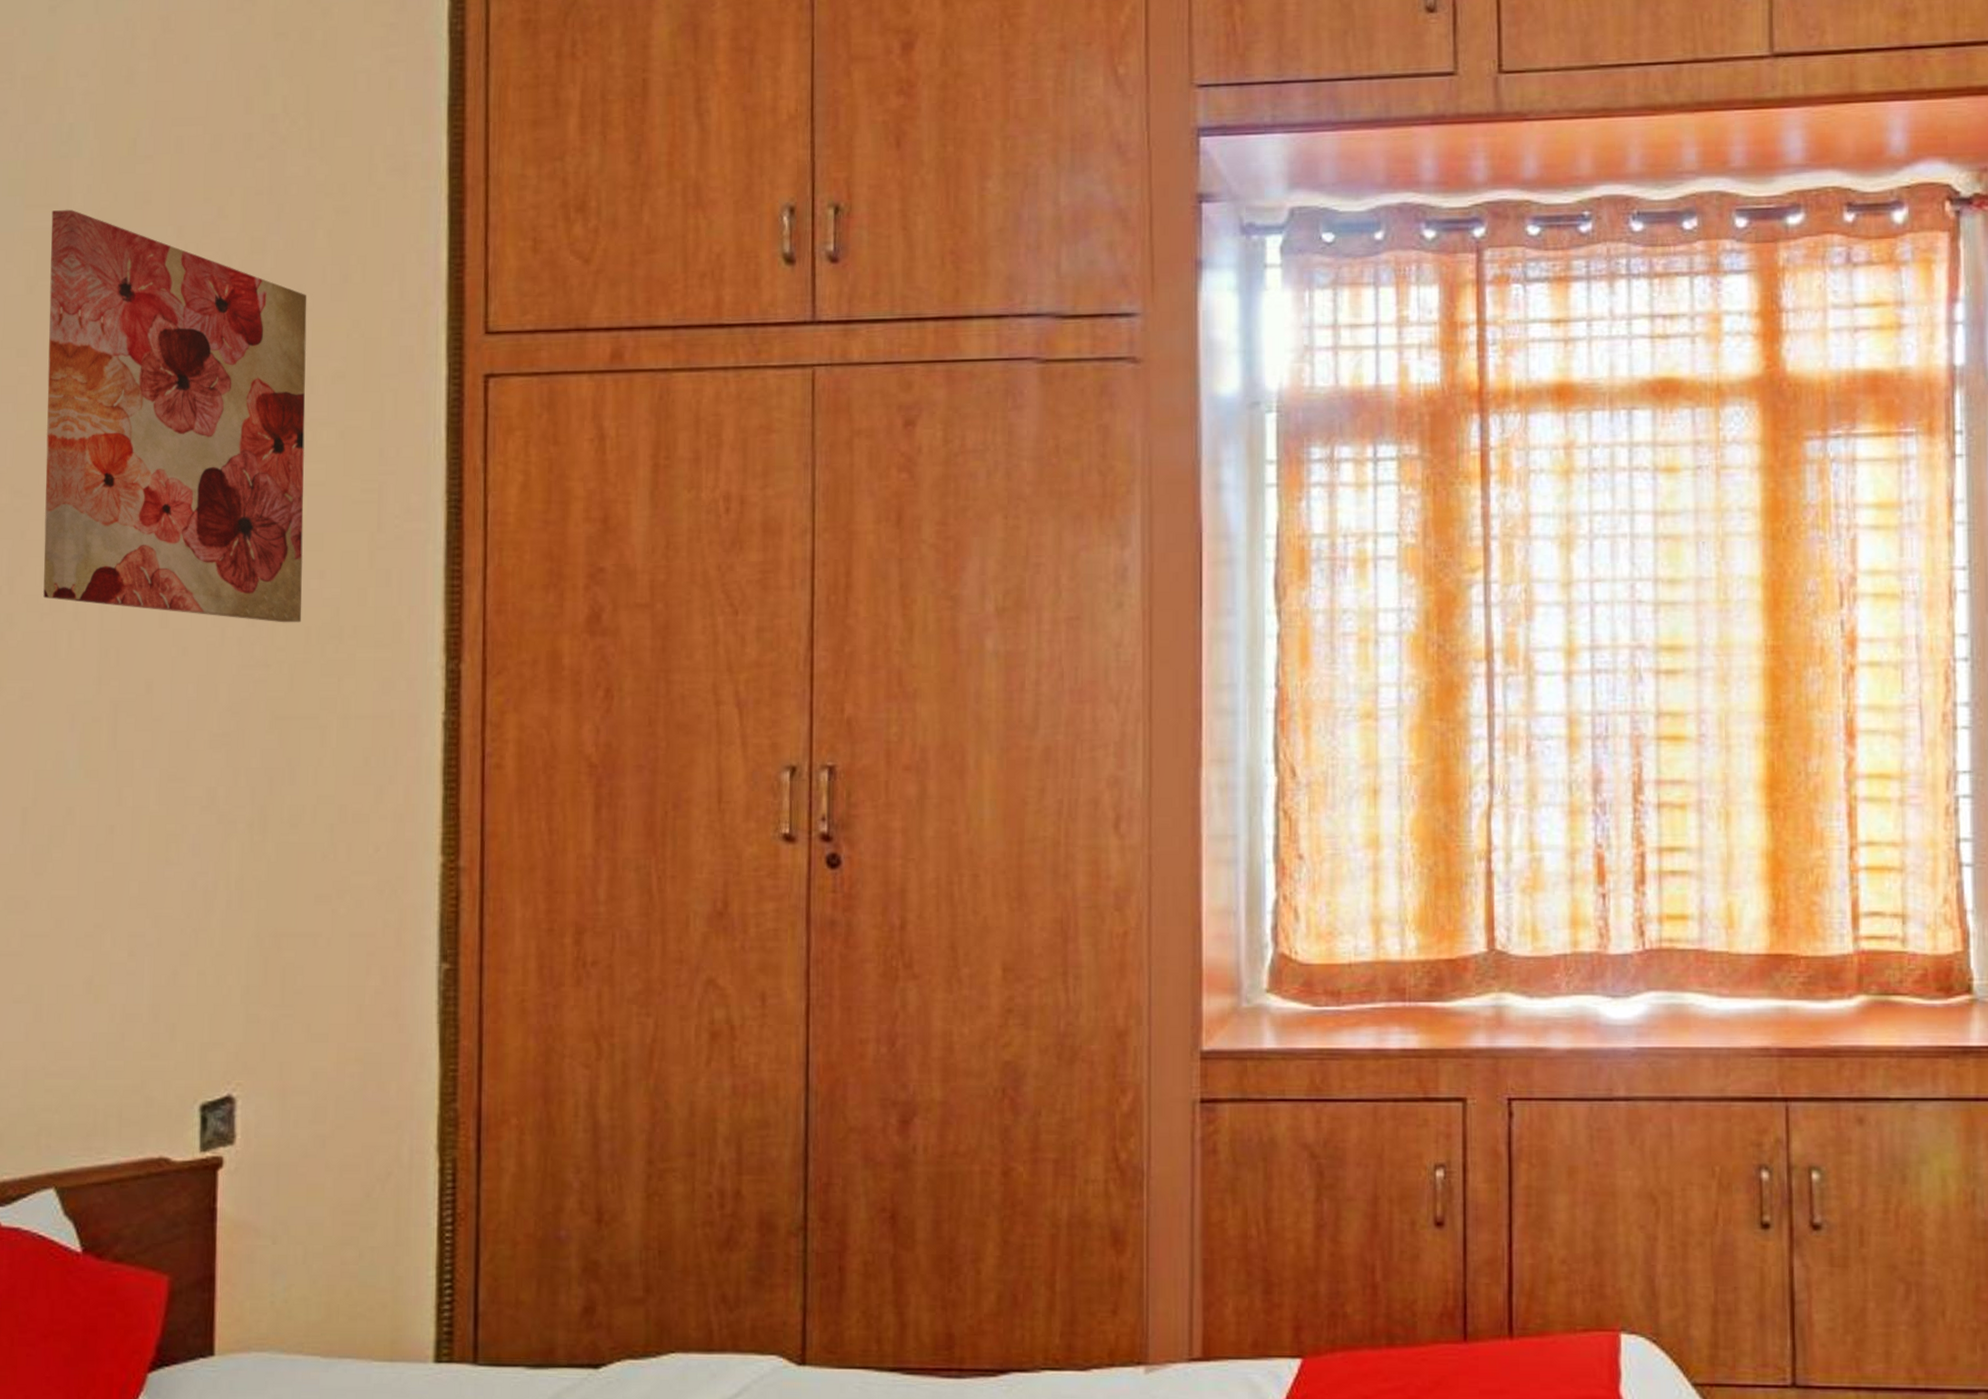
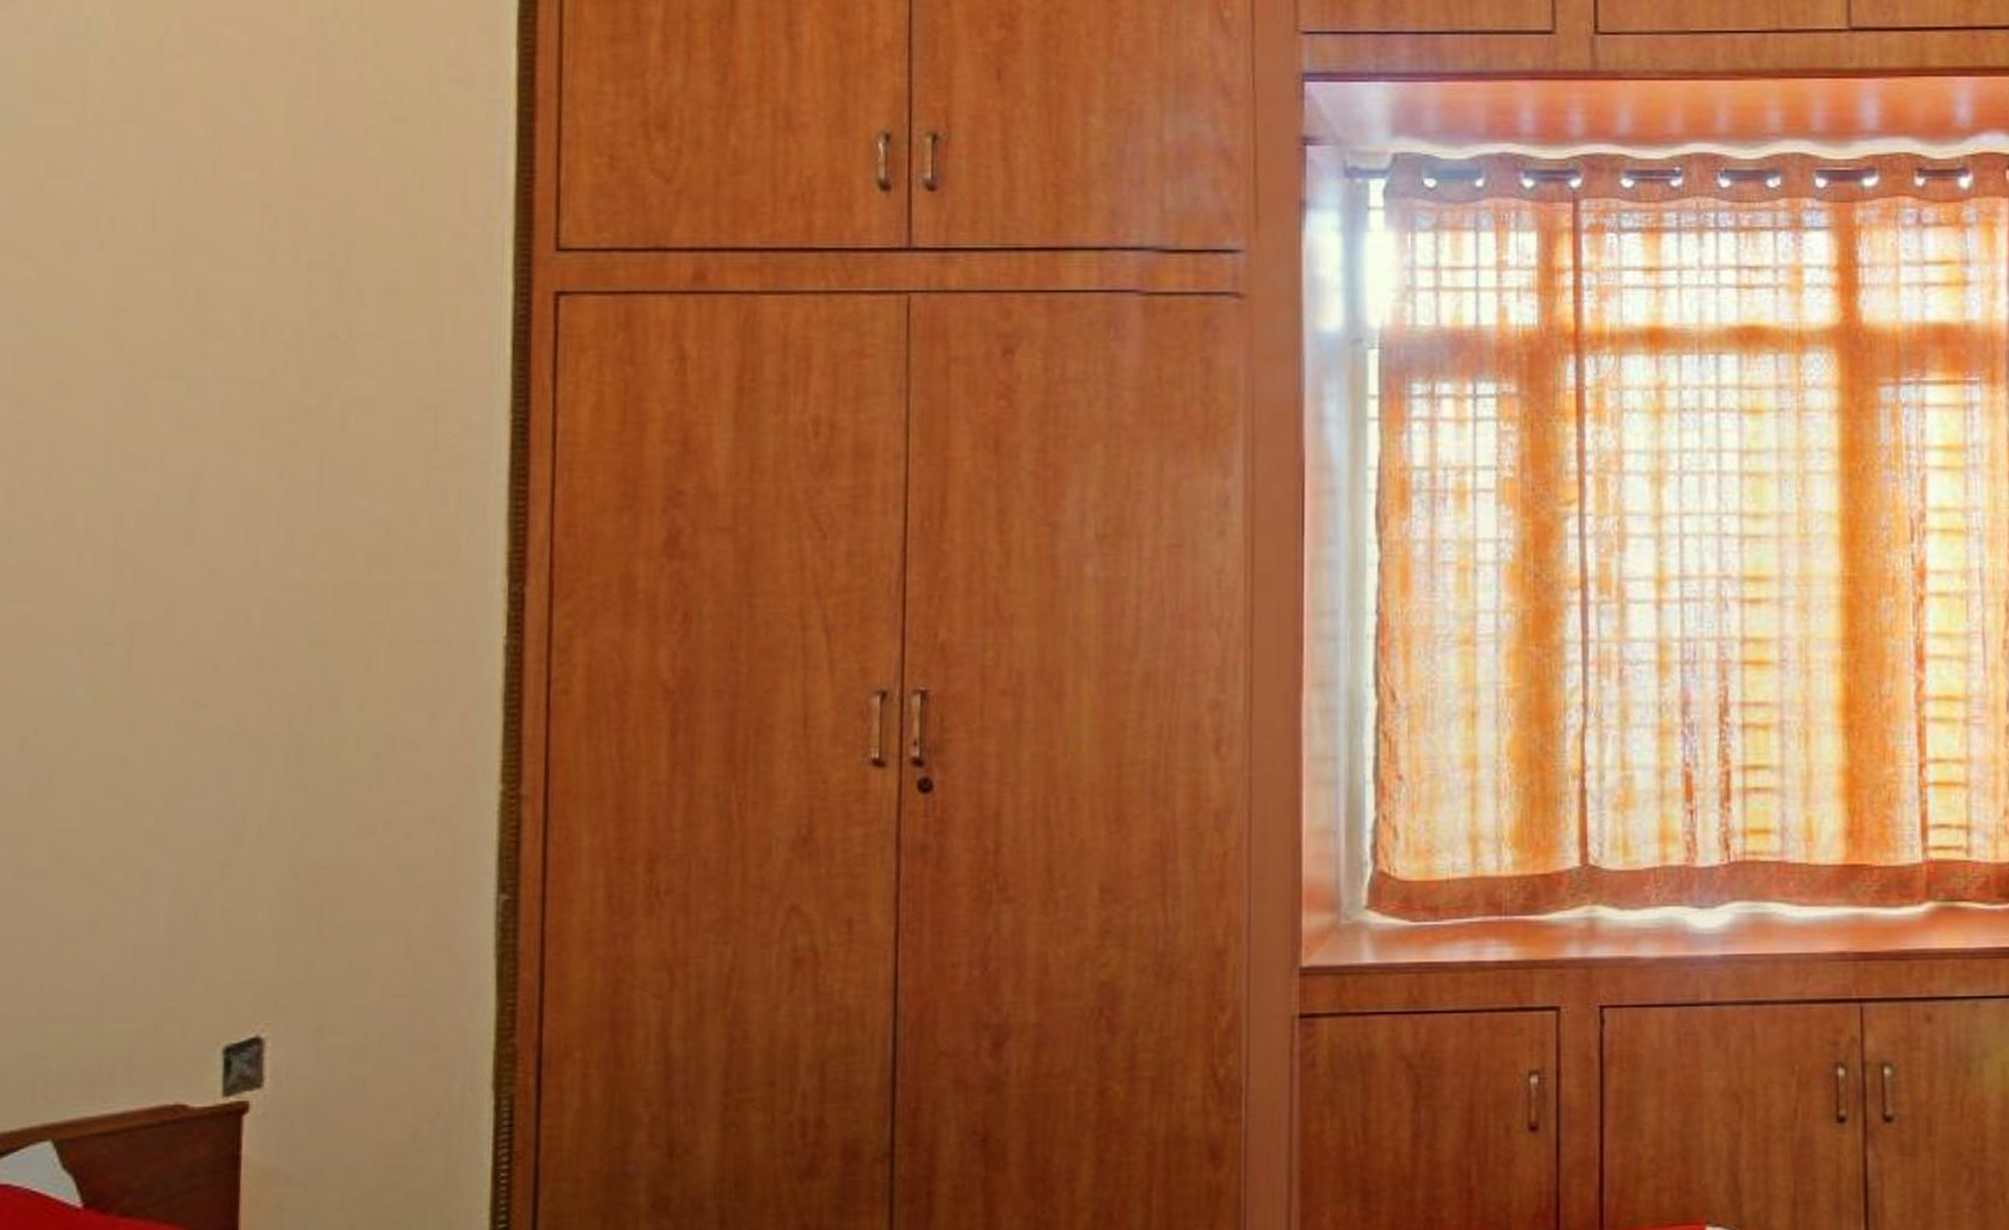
wall art: present [43,210,307,623] -> none [48,107,358,543]

